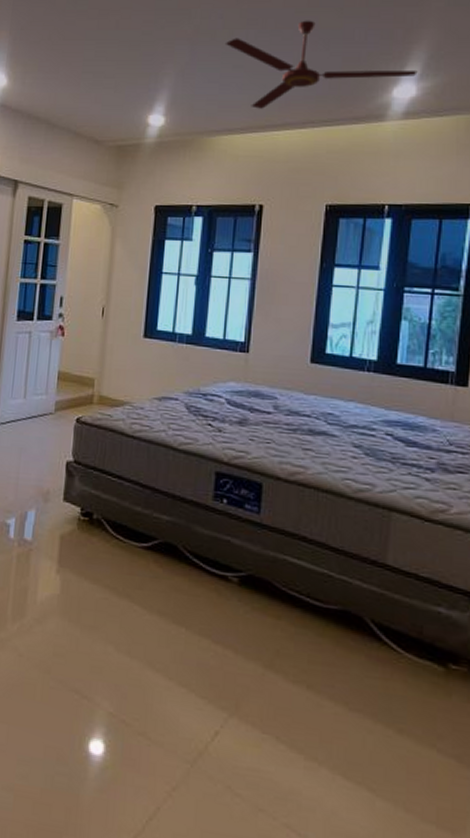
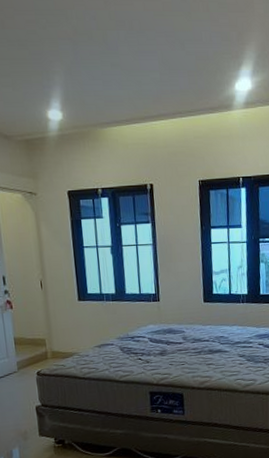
ceiling fan: present [224,20,418,109] -> none [101,22,251,102]

